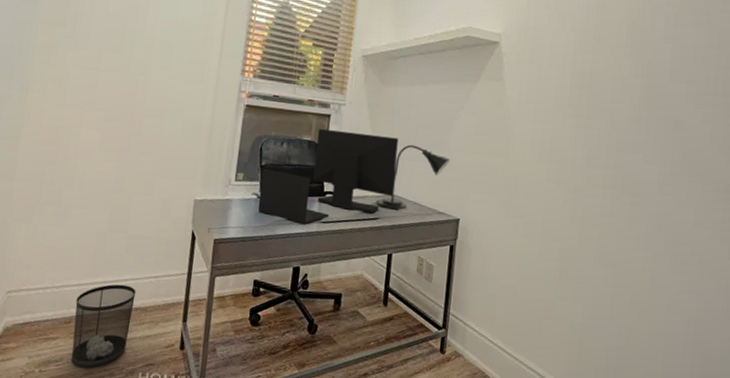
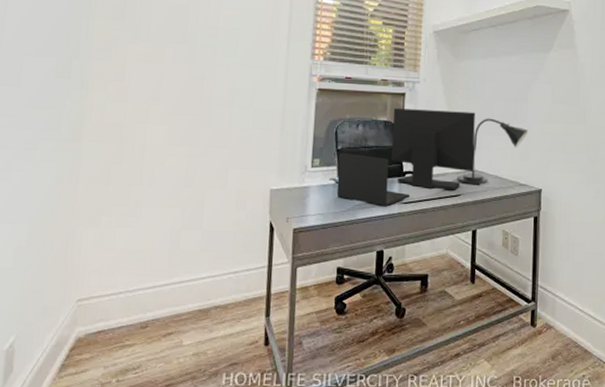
waste bin: present [71,284,136,368] -> none [149,283,215,374]

